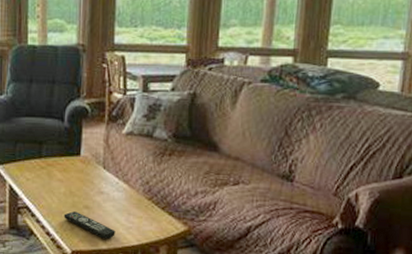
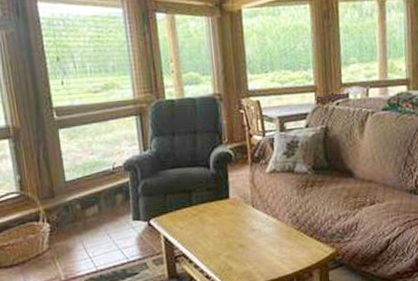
remote control: present [63,211,116,239] -> none [220,251,271,273]

